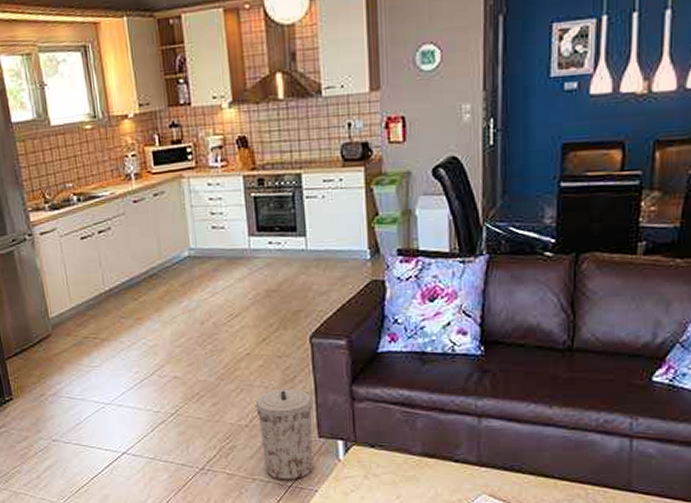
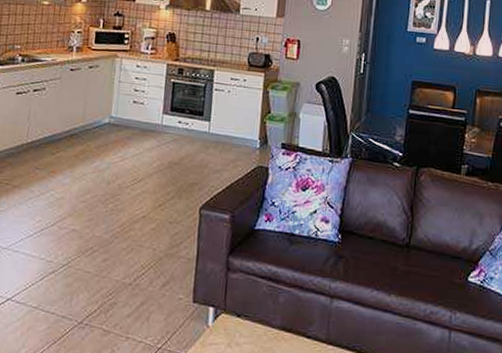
trash can: present [255,388,314,480] -> none [139,252,194,343]

